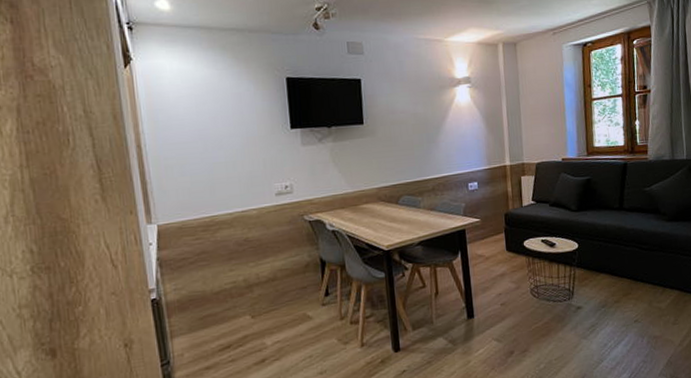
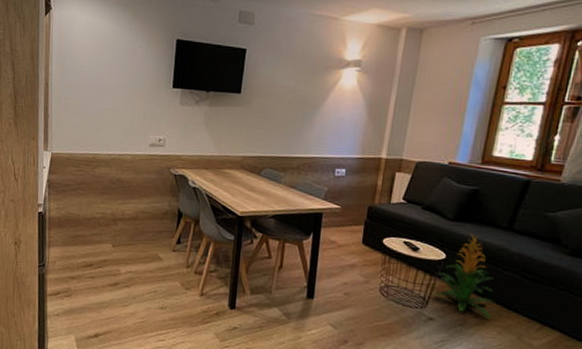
indoor plant: none [575,219,625,294] -> present [433,233,496,318]

